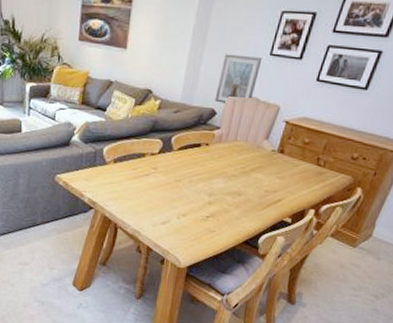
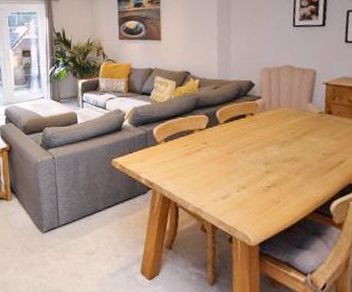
picture frame: present [215,54,262,105] -> none [249,30,287,75]

